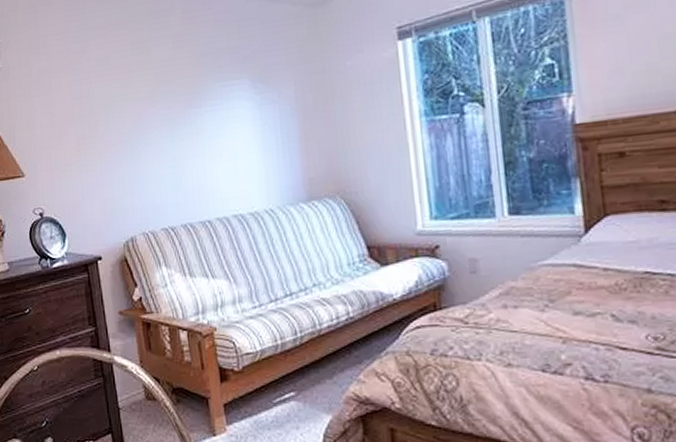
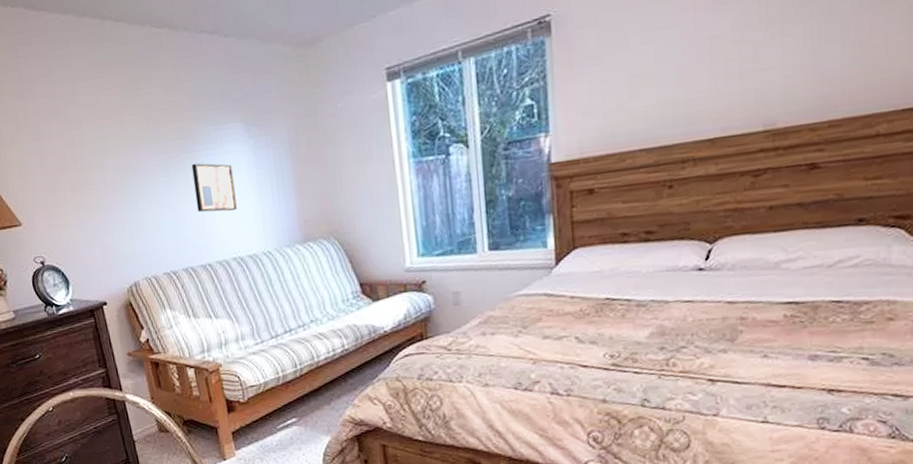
wall art: none [196,118,240,168] -> present [191,163,237,212]

